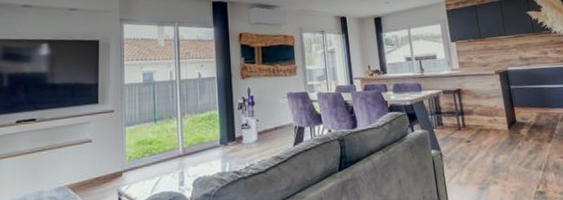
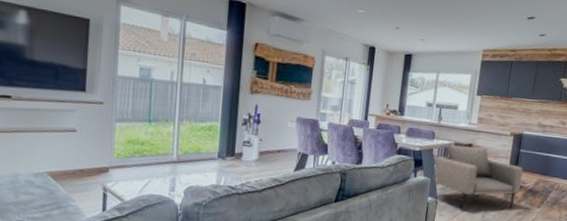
armchair: none [428,90,524,158] -> present [433,145,523,210]

